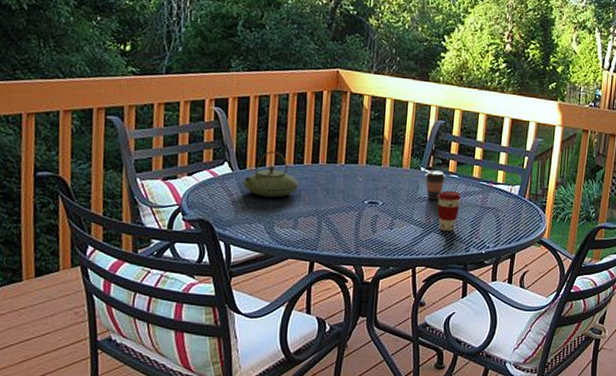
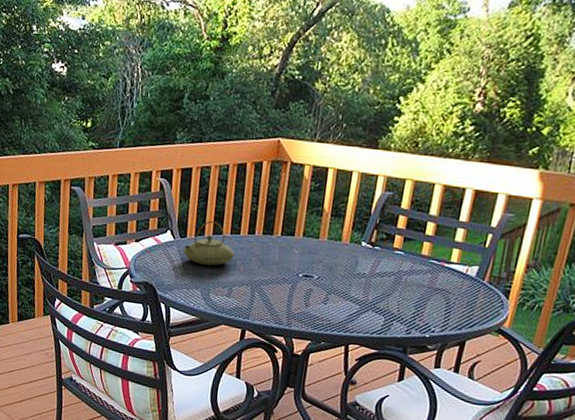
coffee cup: present [424,170,446,201] -> none [365,245,390,278]
coffee cup: present [437,190,461,231] -> none [377,267,405,311]

